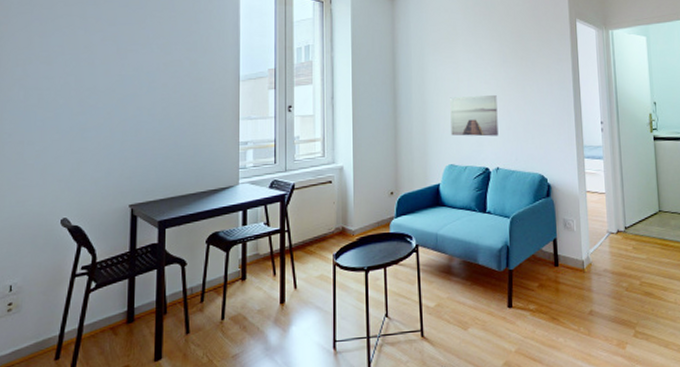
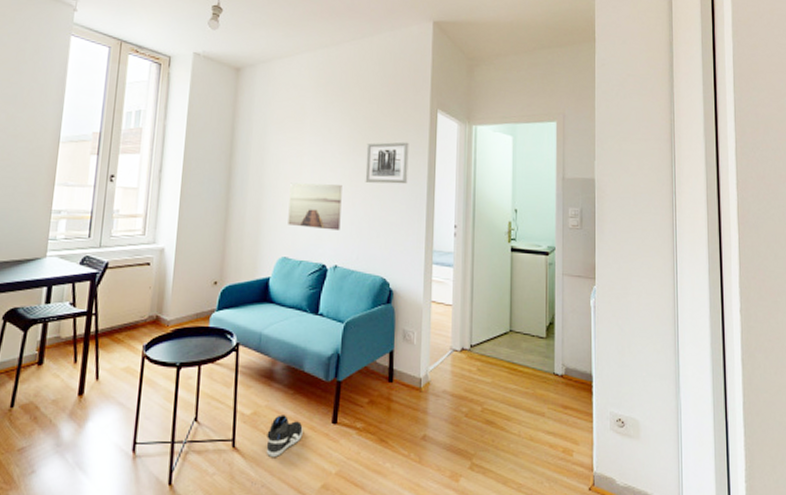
sneaker: none [451,304,483,342] -> present [266,415,303,457]
wall art: none [515,51,555,91] -> present [365,142,409,185]

